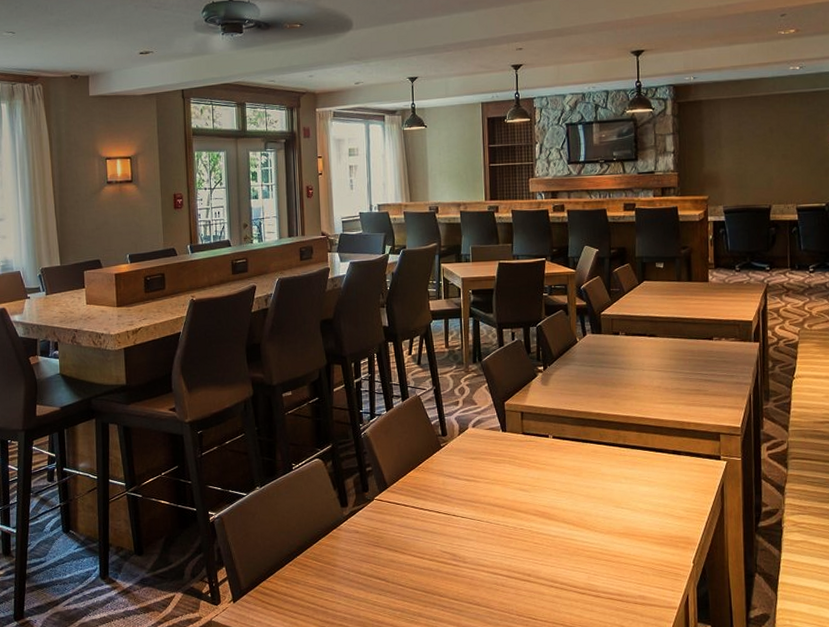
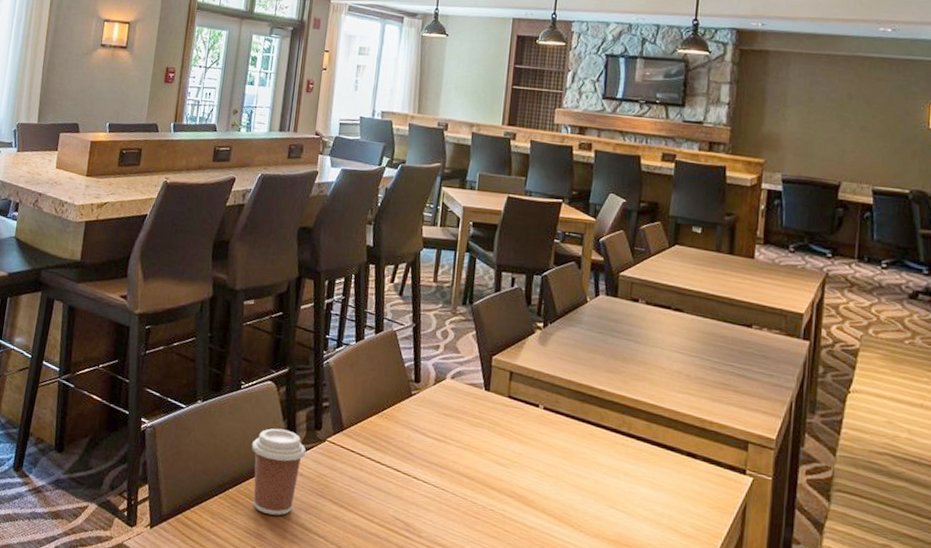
coffee cup: none [311,497,359,570] -> present [252,428,307,516]

